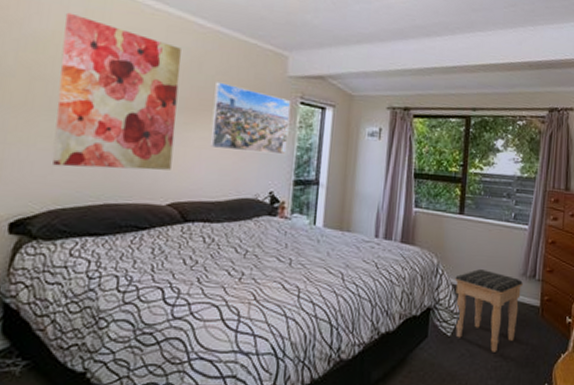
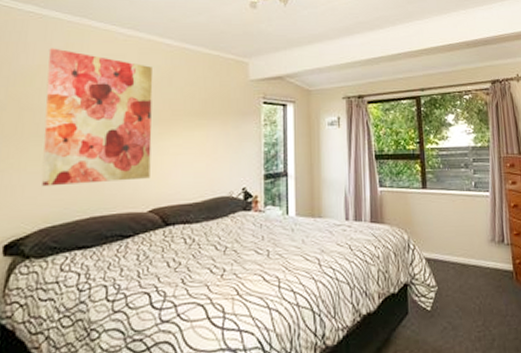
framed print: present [209,82,291,155] -> none [183,93,255,153]
footstool: present [455,269,523,352] -> none [427,240,494,322]

